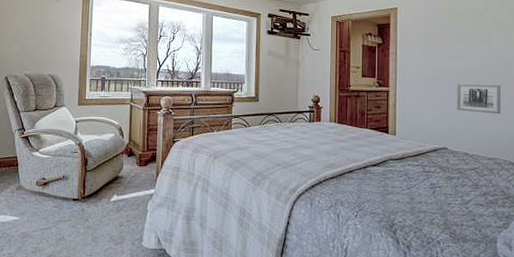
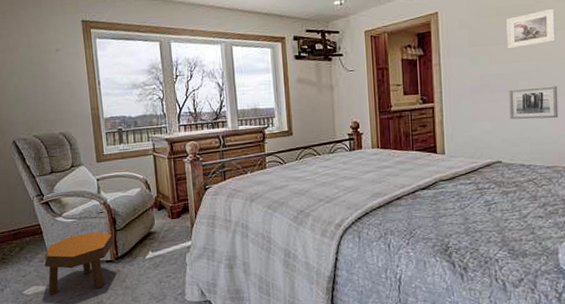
footstool: none [15,170,83,226] -> present [44,232,114,295]
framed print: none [457,16,501,47] -> present [506,8,556,49]

